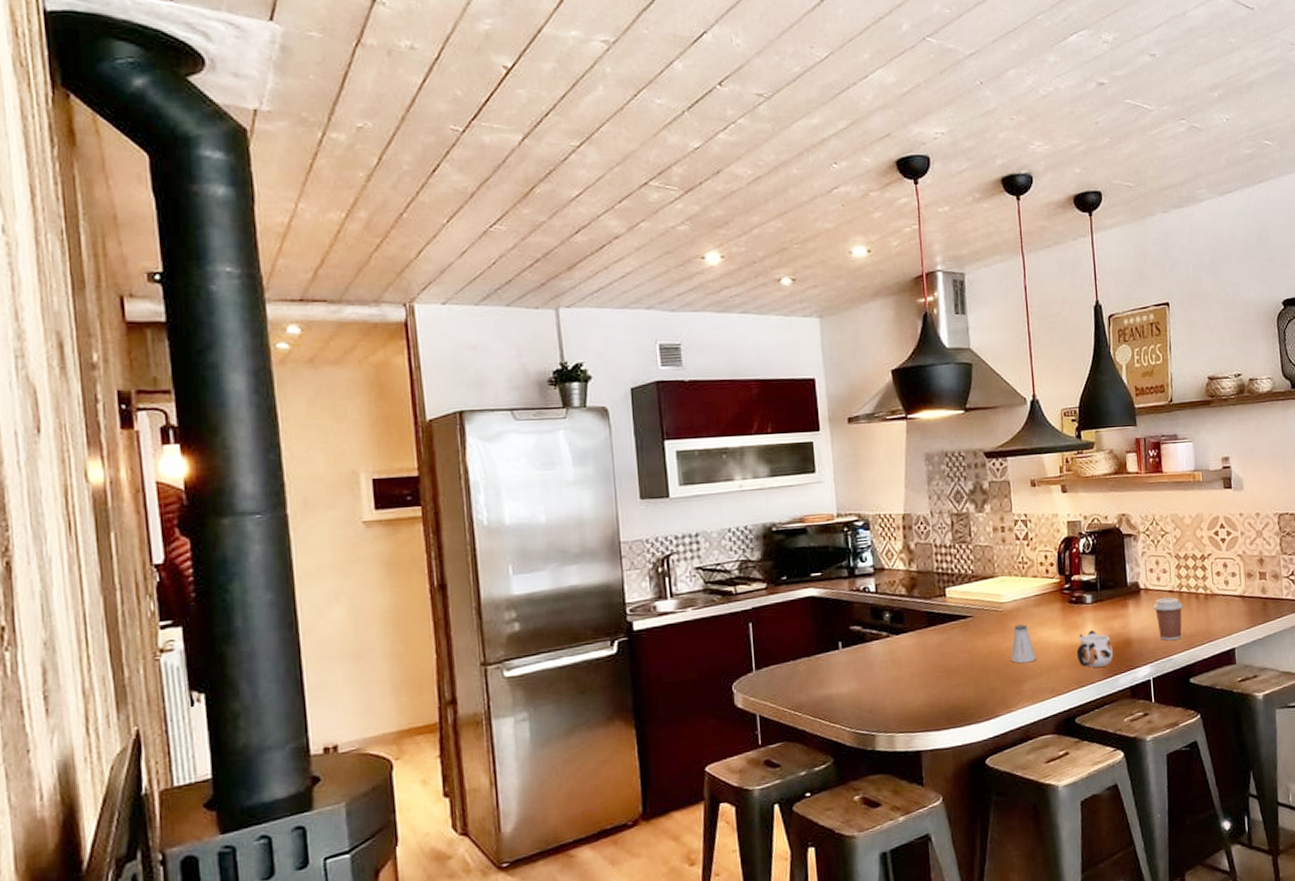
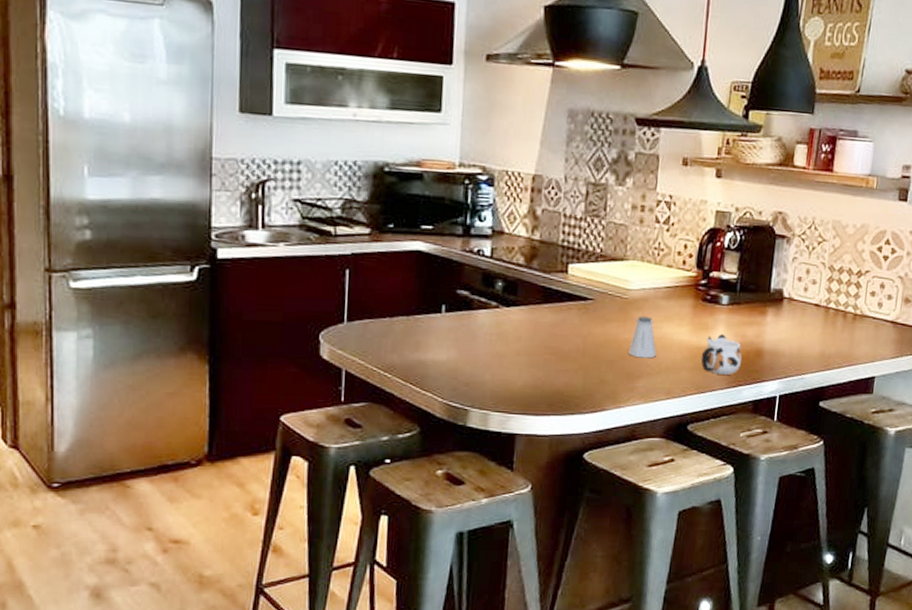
coffee cup: present [1153,597,1184,641] -> none [793,311,828,359]

